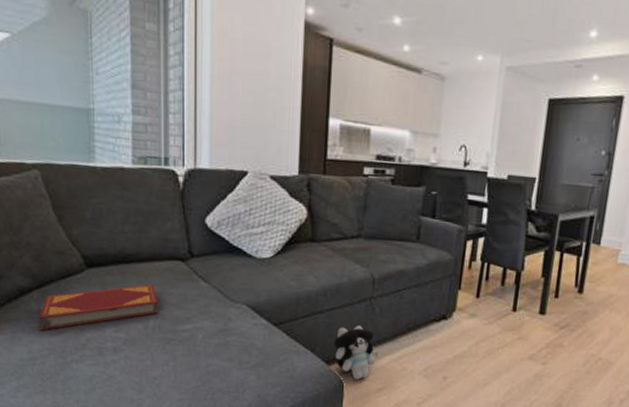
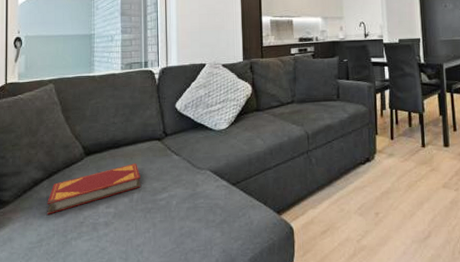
plush toy: present [334,326,379,380] -> none [282,176,319,225]

